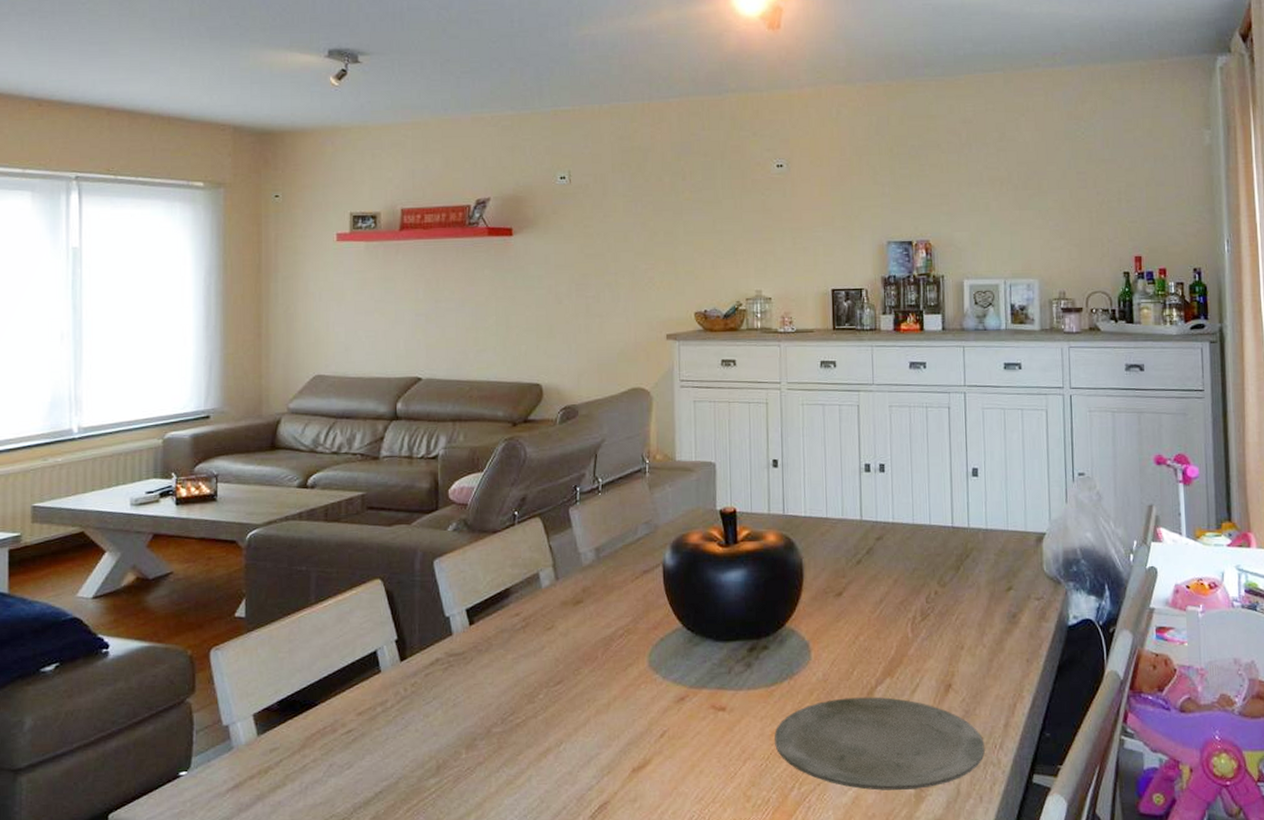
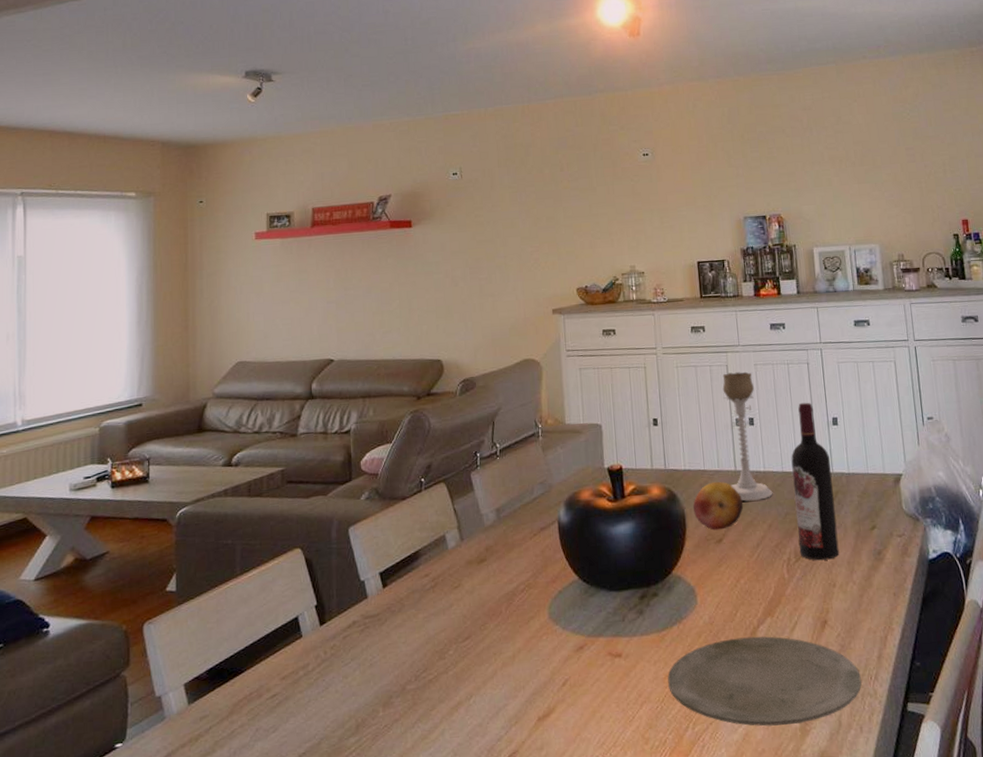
fruit: none [812,530,868,583] -> present [693,481,744,531]
candle holder: none [852,413,901,554] -> present [722,371,773,501]
wine bottle: none [923,450,970,621] -> present [791,402,840,561]

